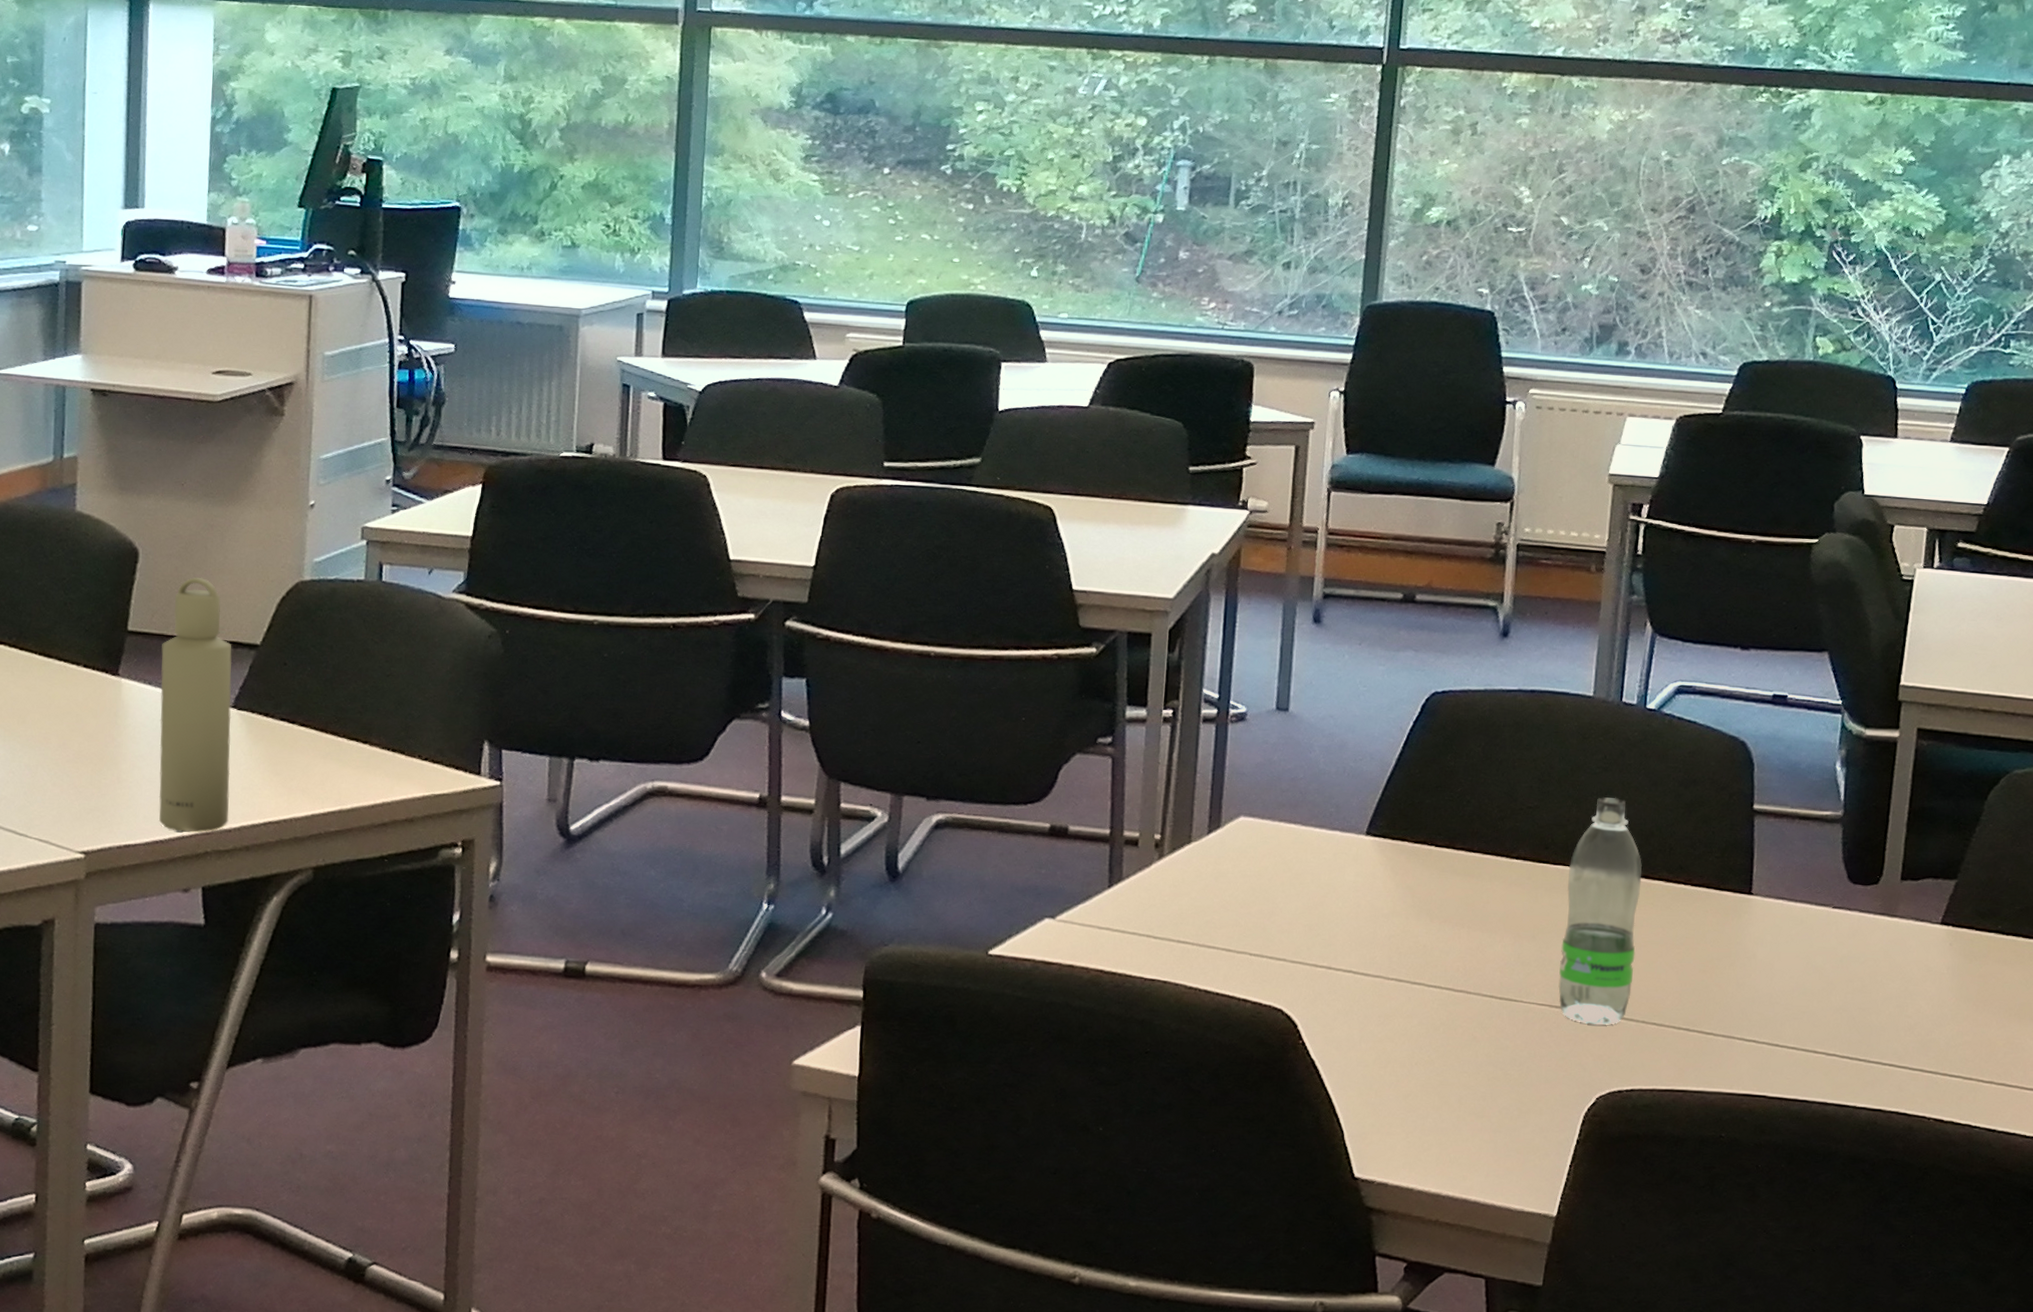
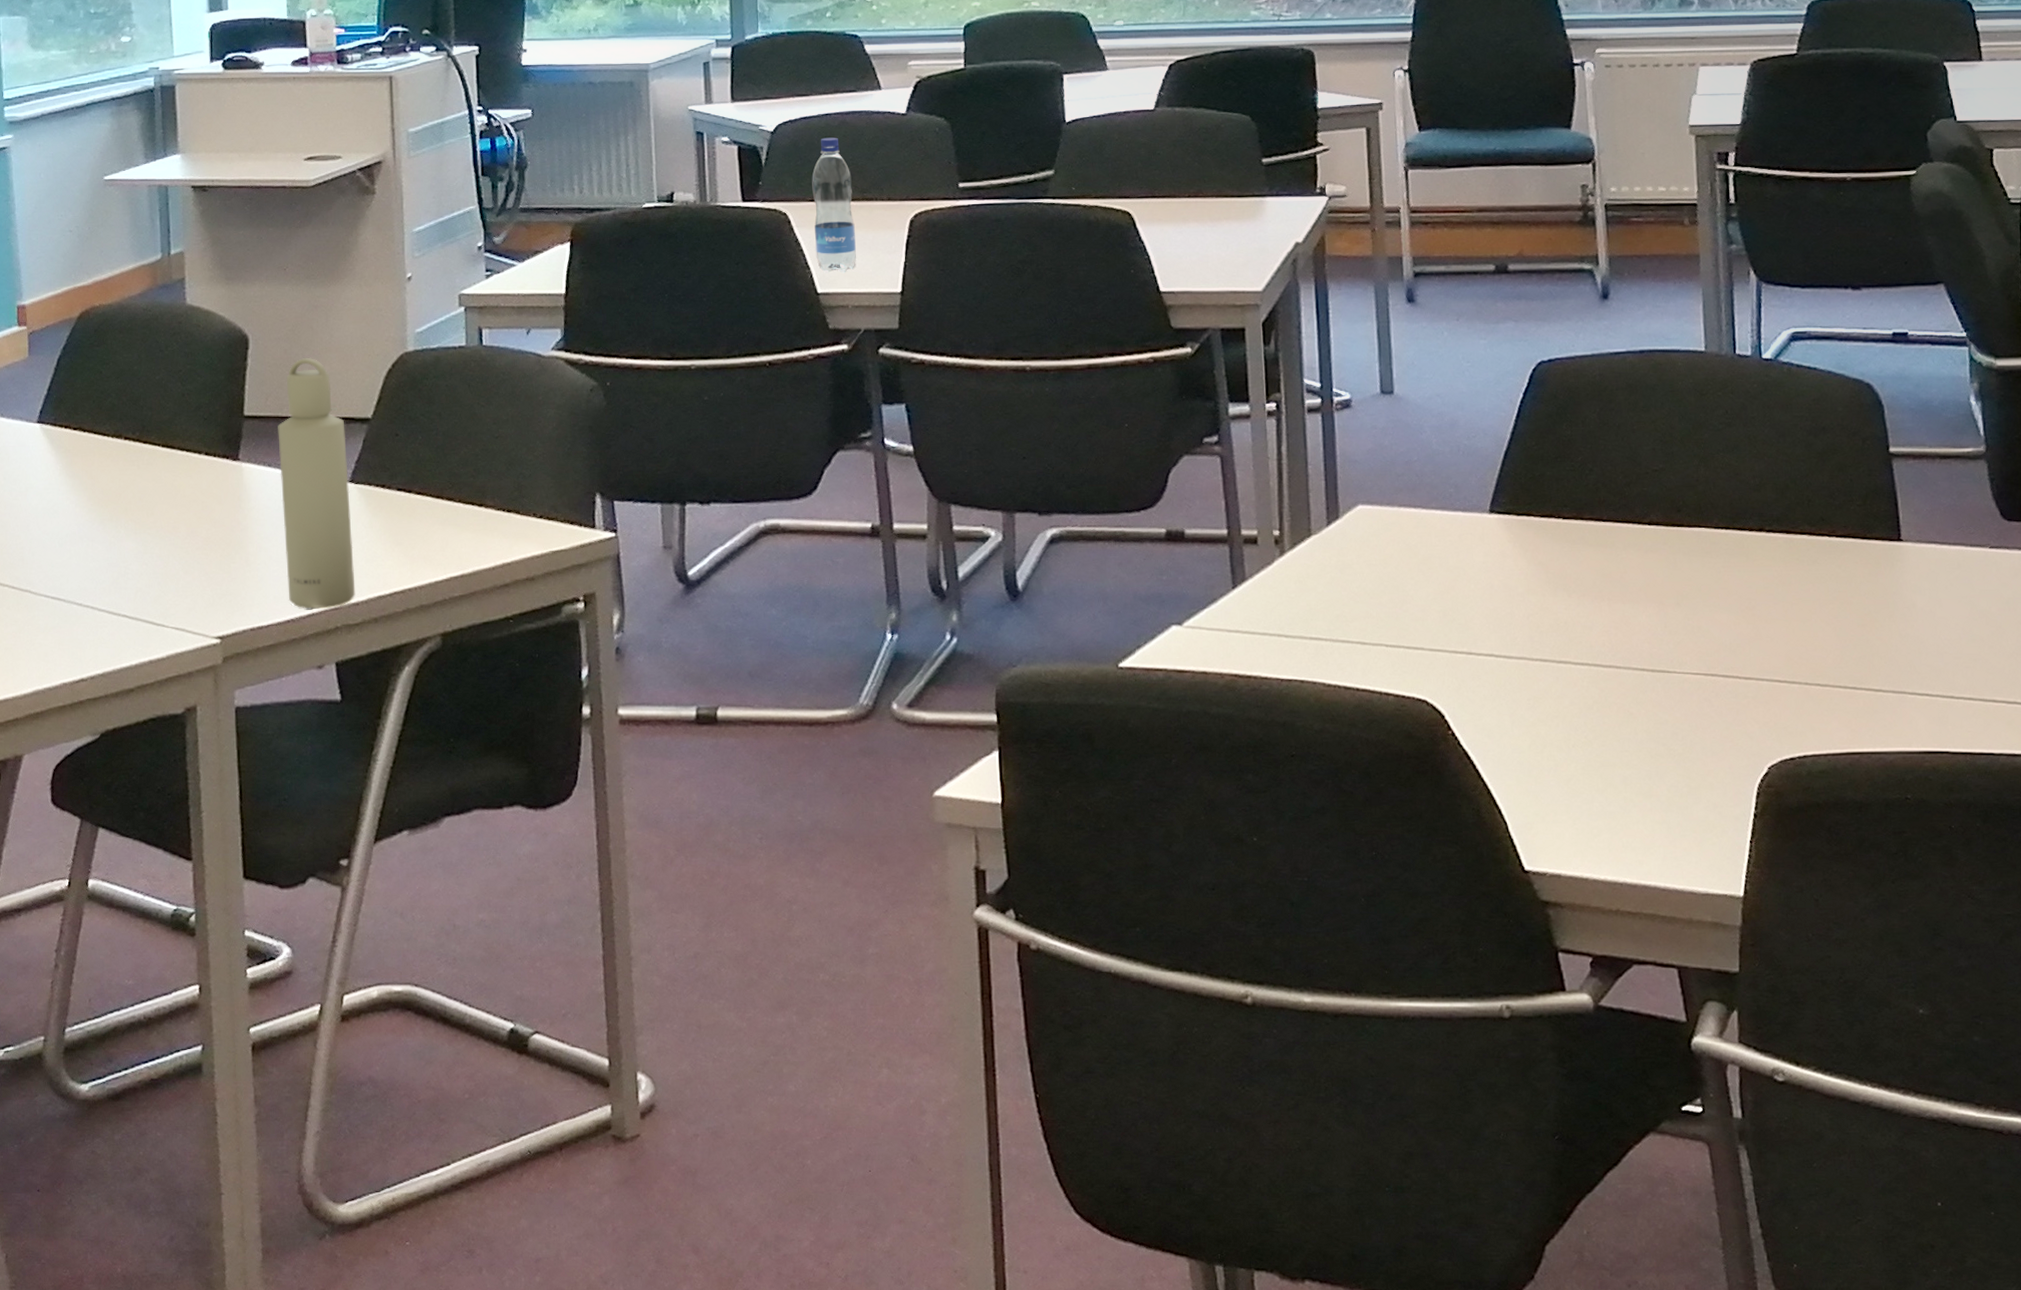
bottle: none [732,403,777,542] -> present [812,137,856,273]
bottle: present [1558,797,1642,1025] -> none [1704,452,1789,690]

